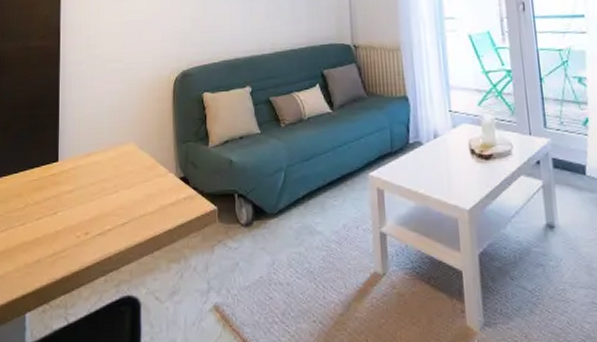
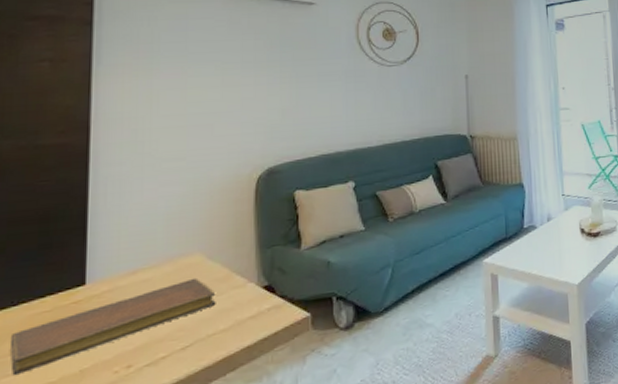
notebook: none [13,164,146,229] -> present [9,277,216,376]

